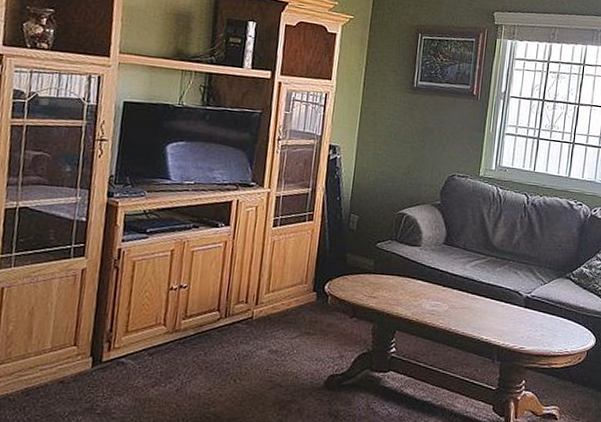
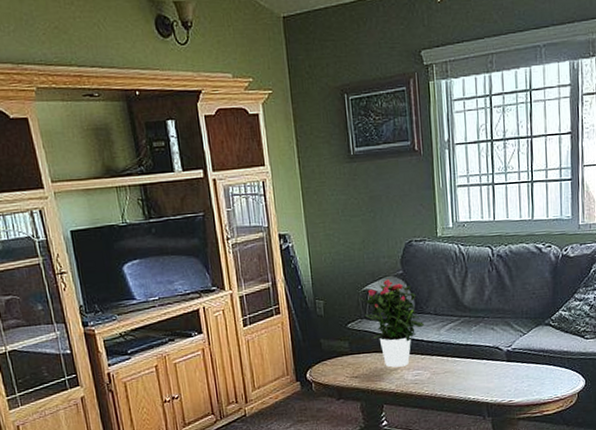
potted flower: none [392,207,452,295] -> present [357,279,425,368]

